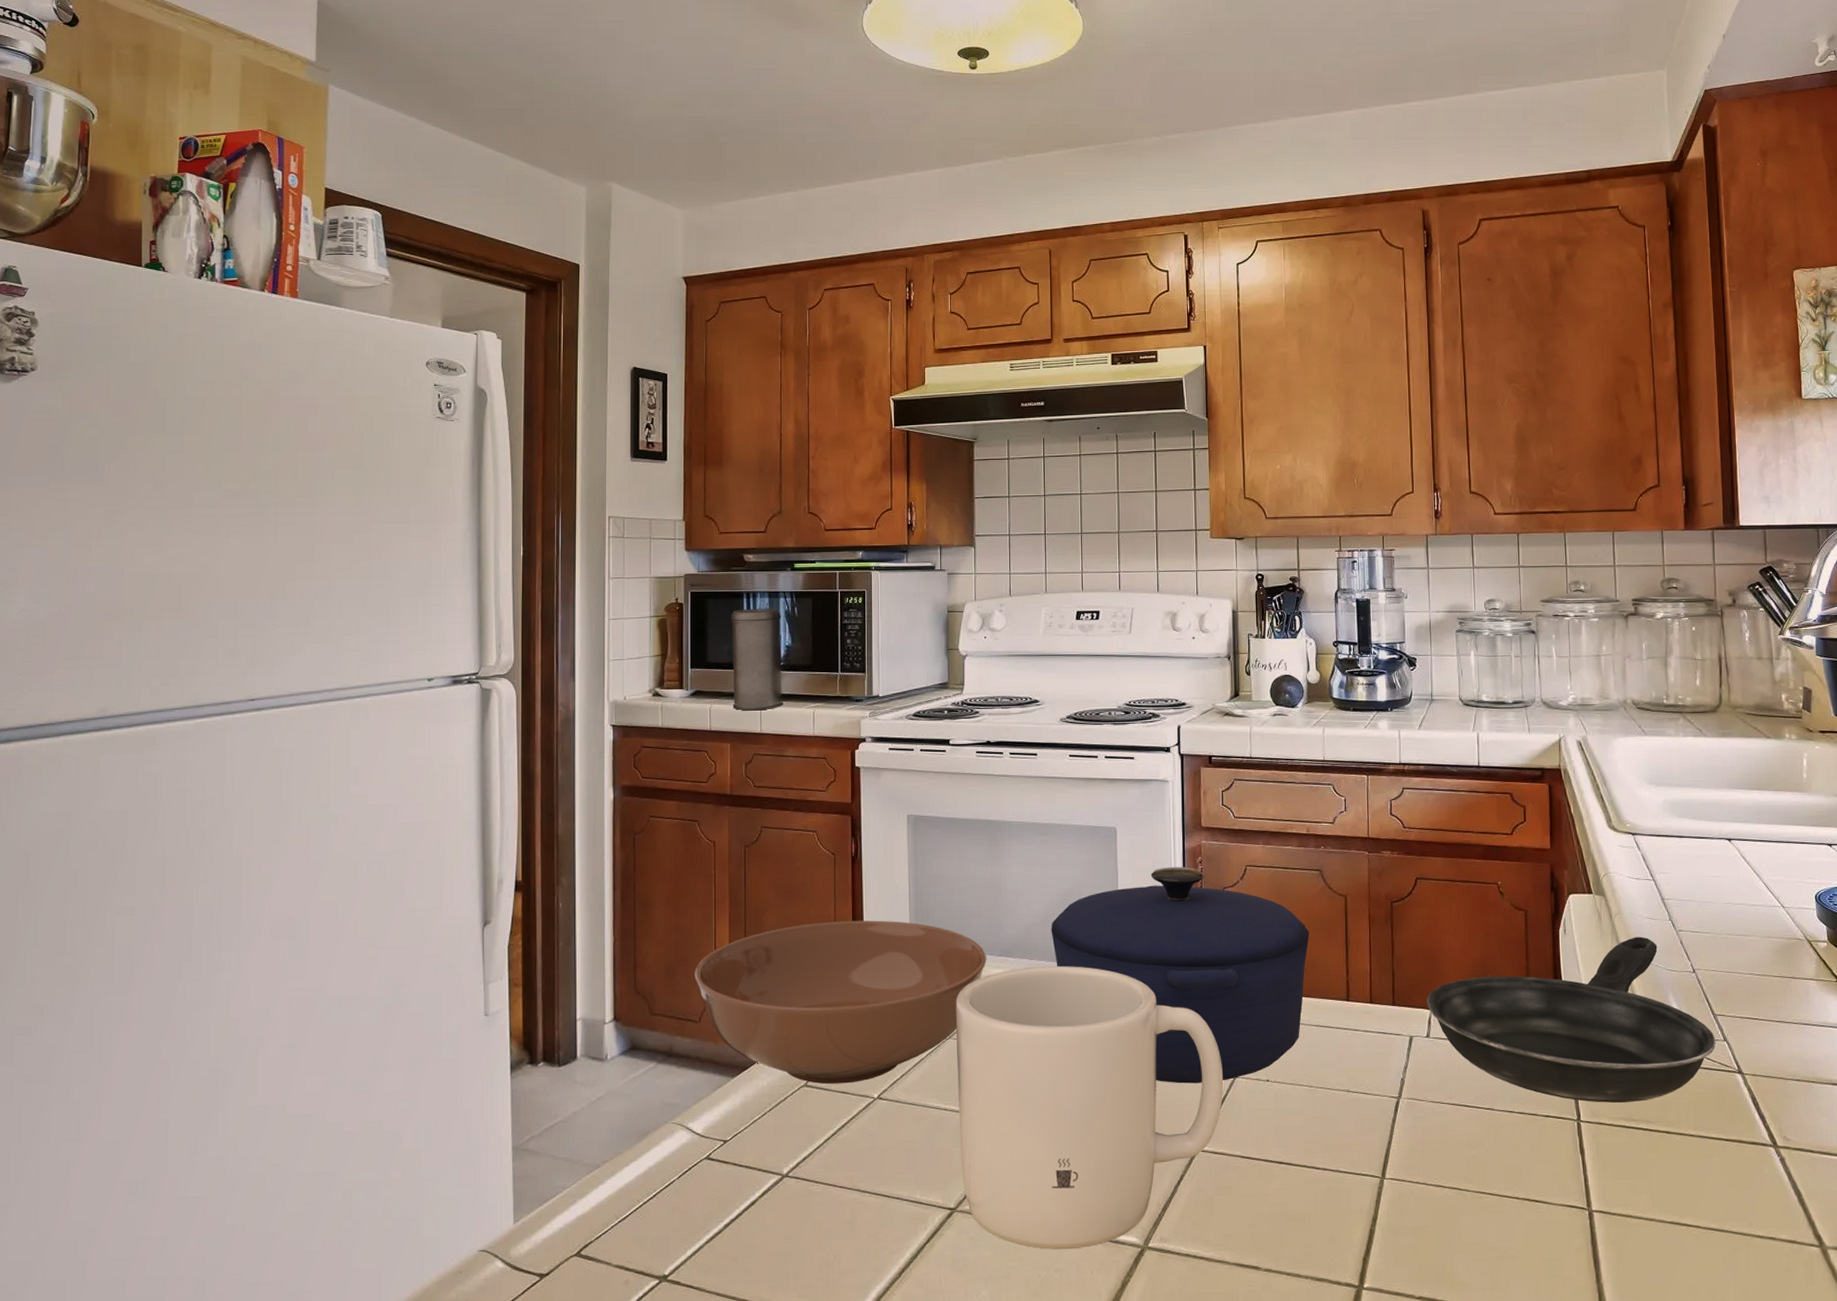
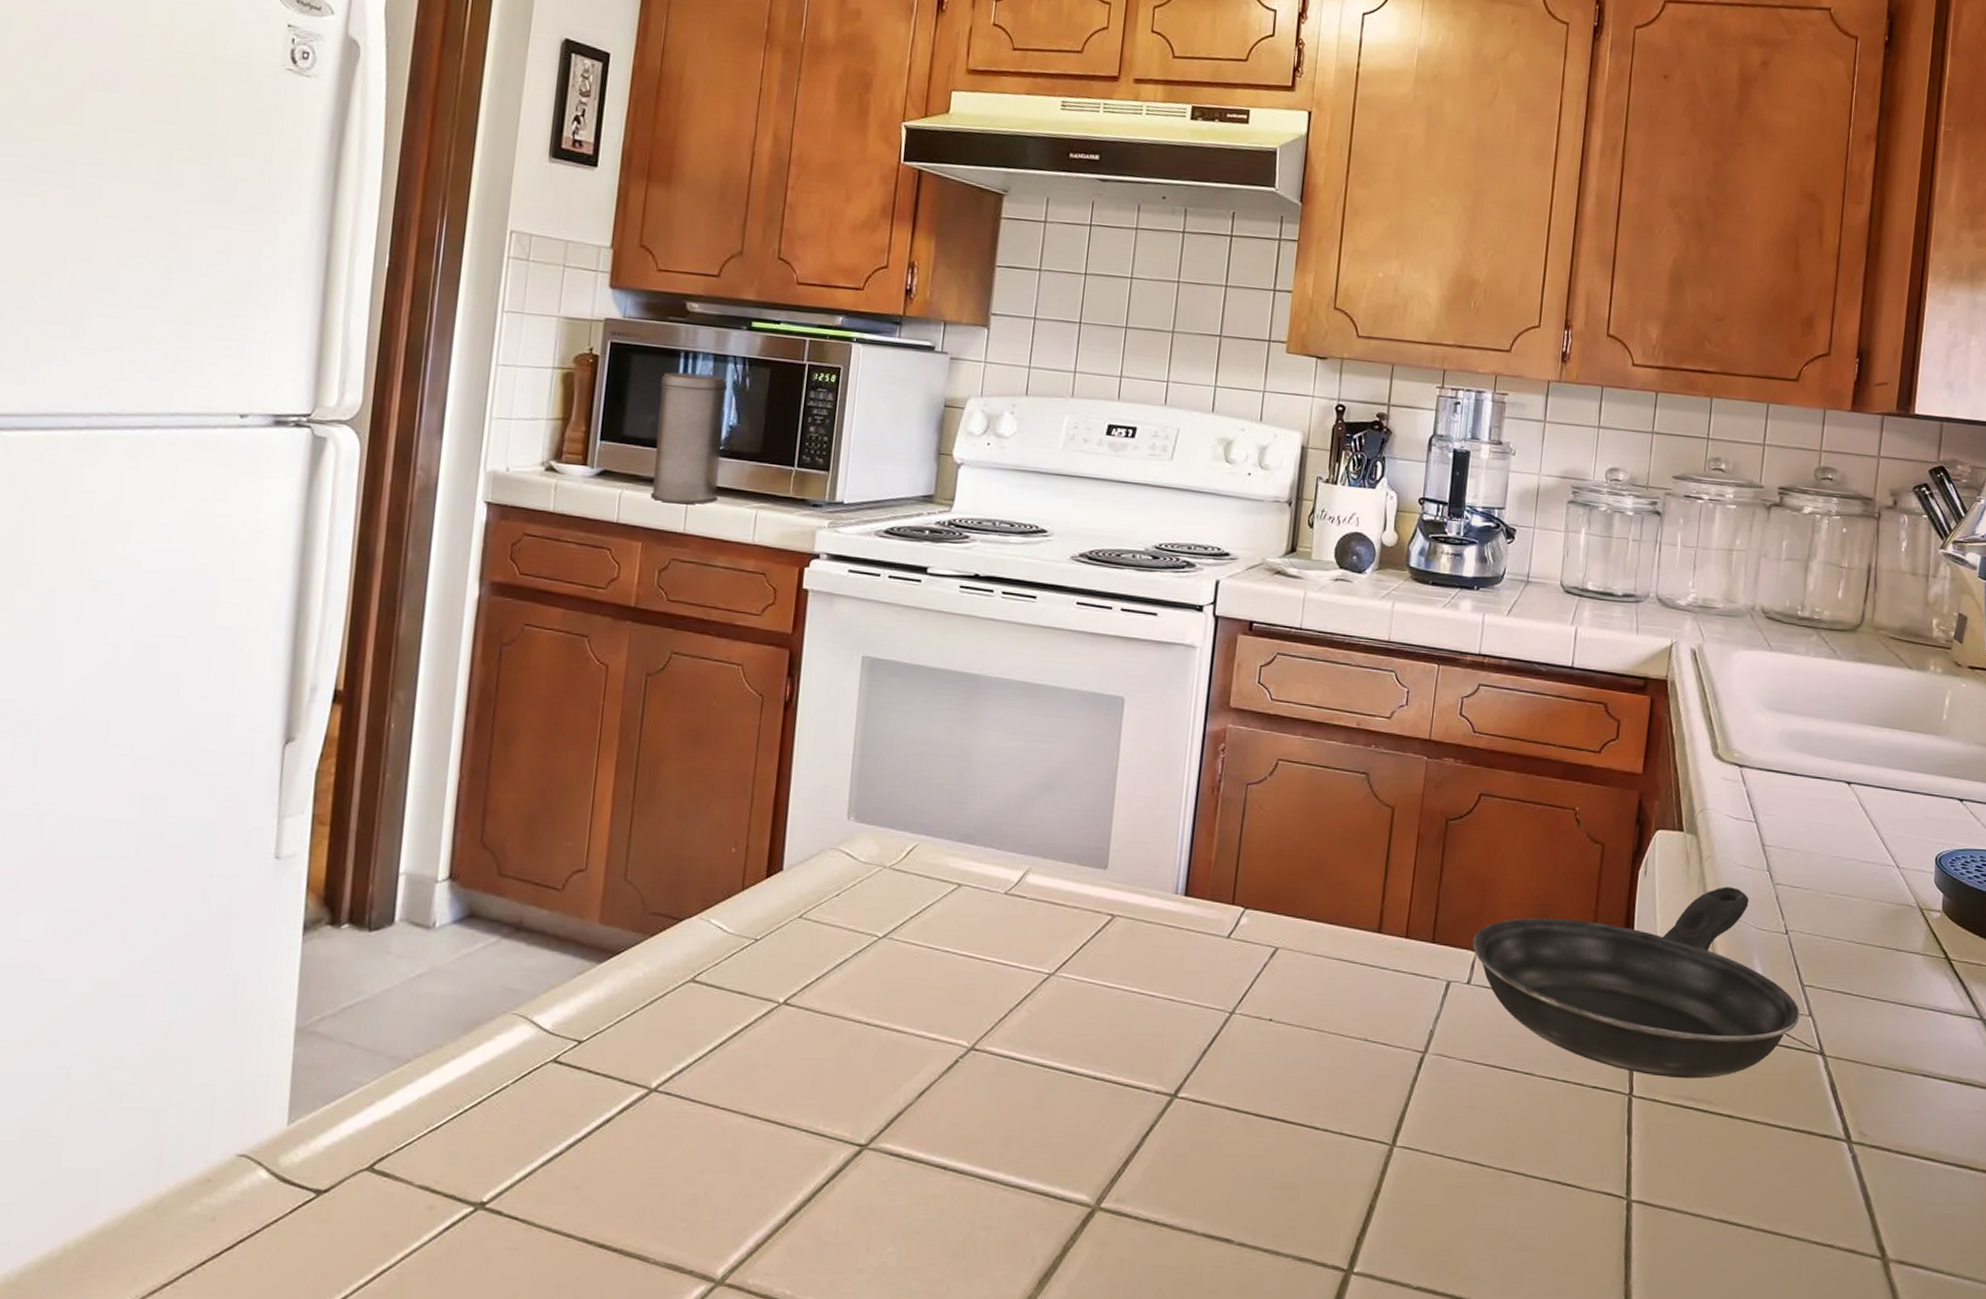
bowl: present [695,920,987,1084] -> none [562,779,943,983]
mug: present [955,965,1224,1250] -> none [879,858,1219,1205]
cooking pot: present [1051,866,1310,1084] -> none [1027,751,1344,1017]

